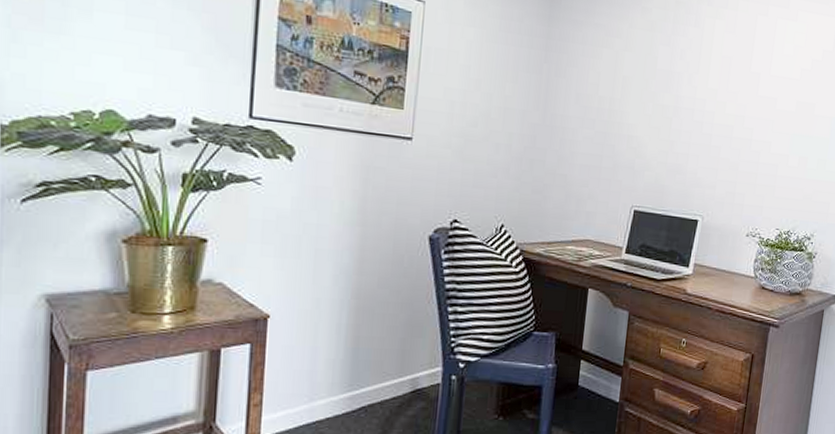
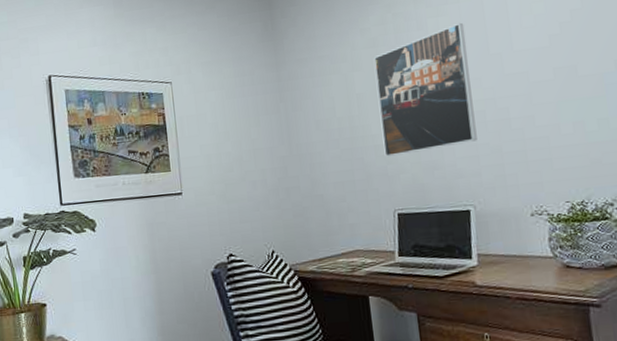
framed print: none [635,31,736,154] -> present [373,22,477,157]

